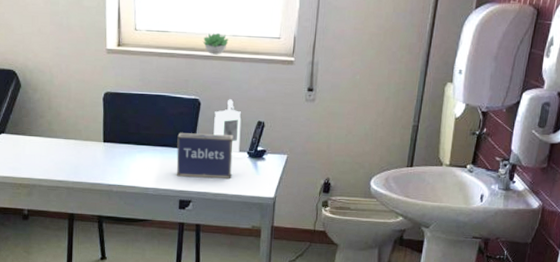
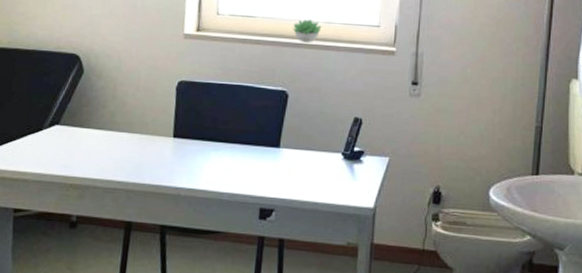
medicine box: present [176,132,234,179] -> none [257,128,326,184]
tissue box: present [213,99,242,154] -> none [302,92,336,155]

